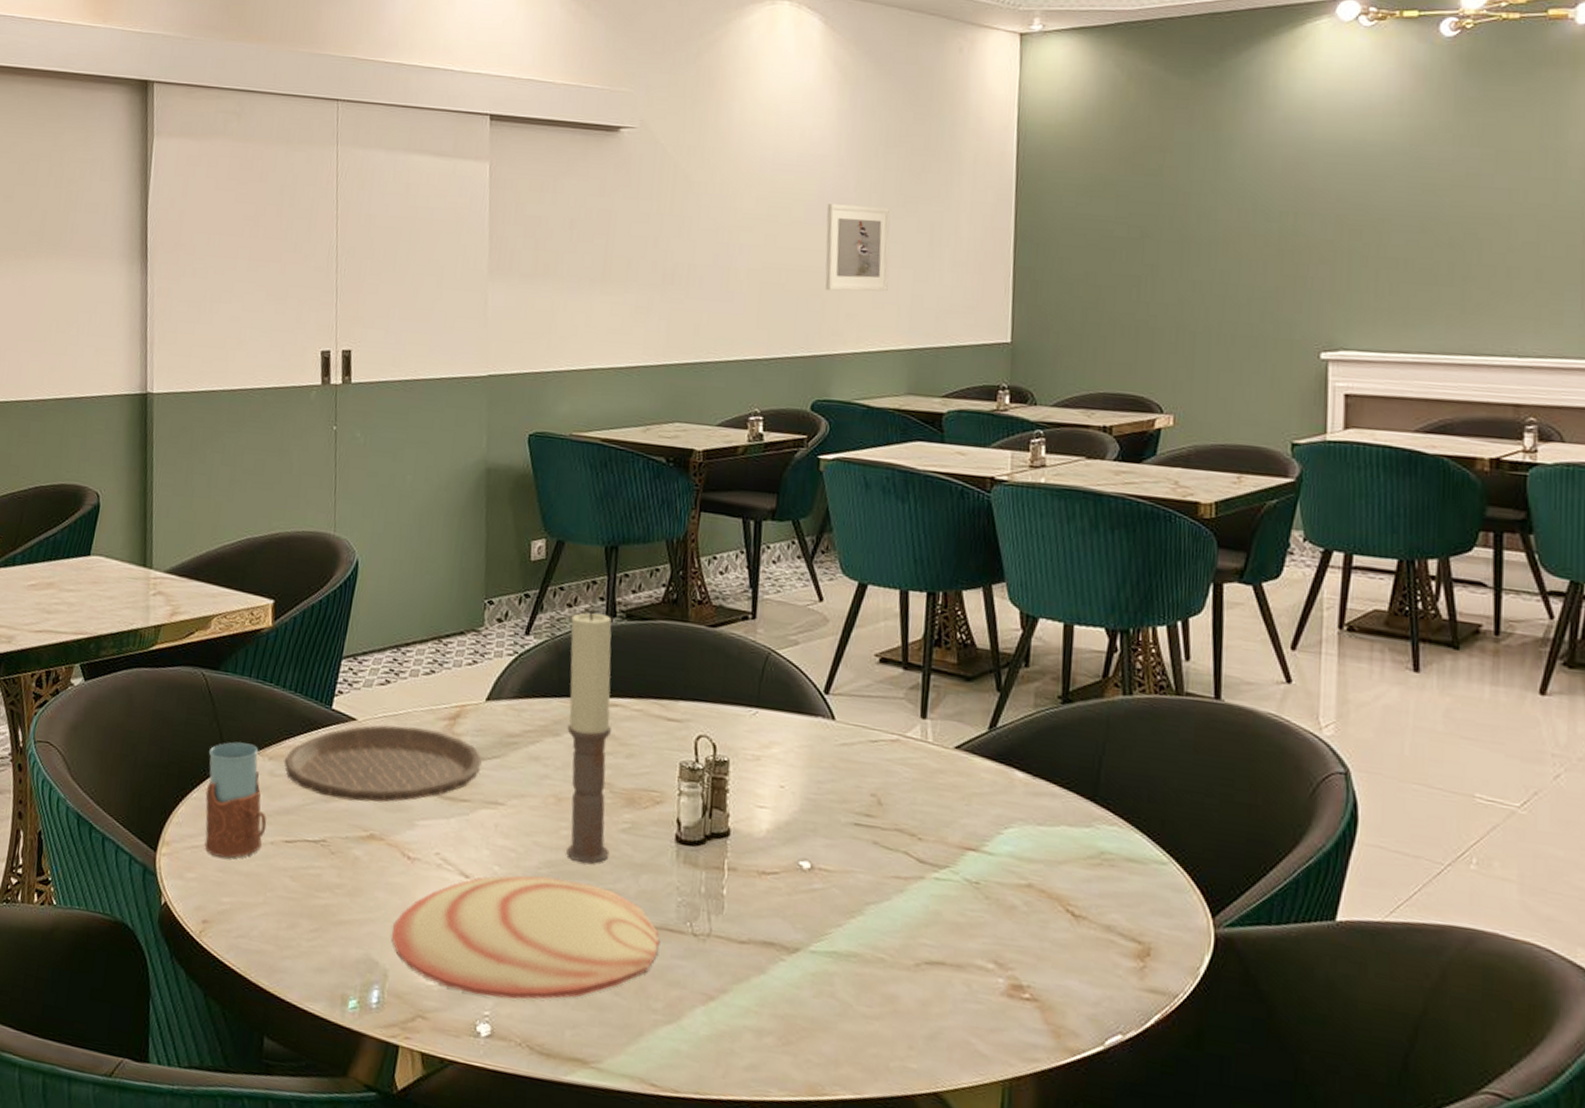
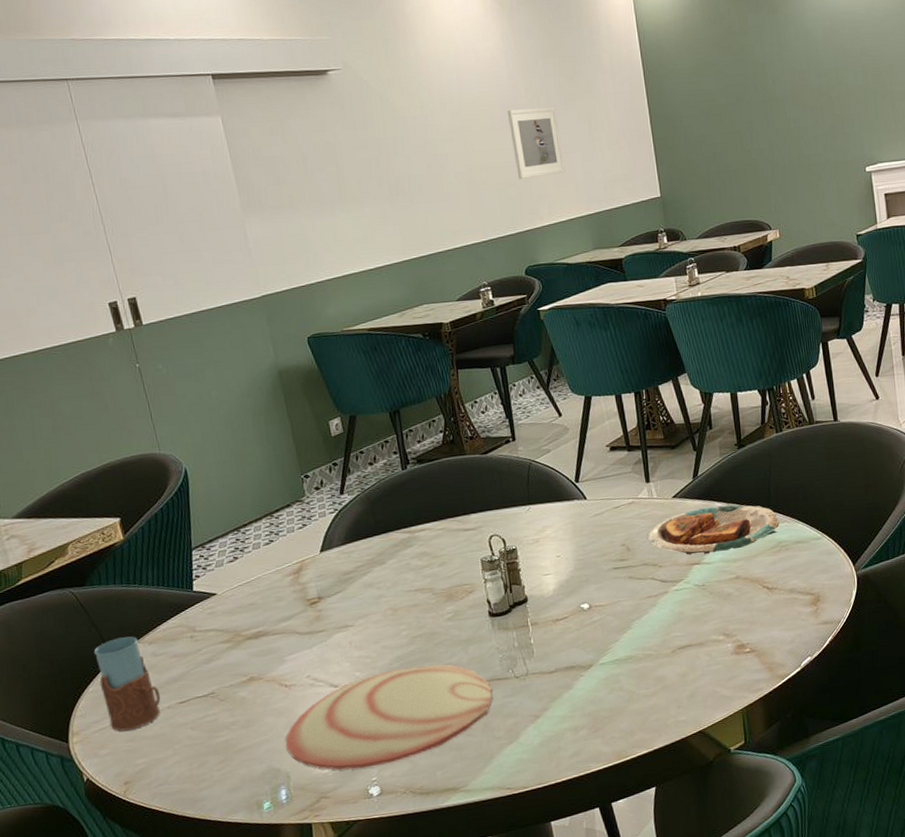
plate: present [284,725,483,803] -> none [162,585,329,660]
candle: present [565,610,612,864] -> none [374,463,442,651]
plate: none [907,772,1107,845] -> present [646,504,780,555]

